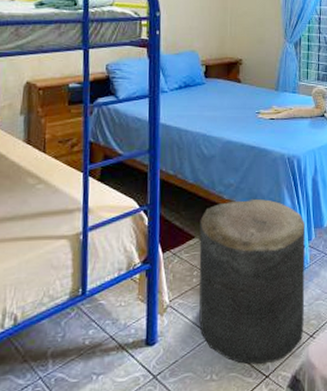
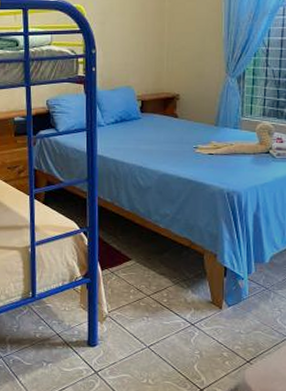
stool: present [199,199,306,365] -> none [135,230,245,379]

